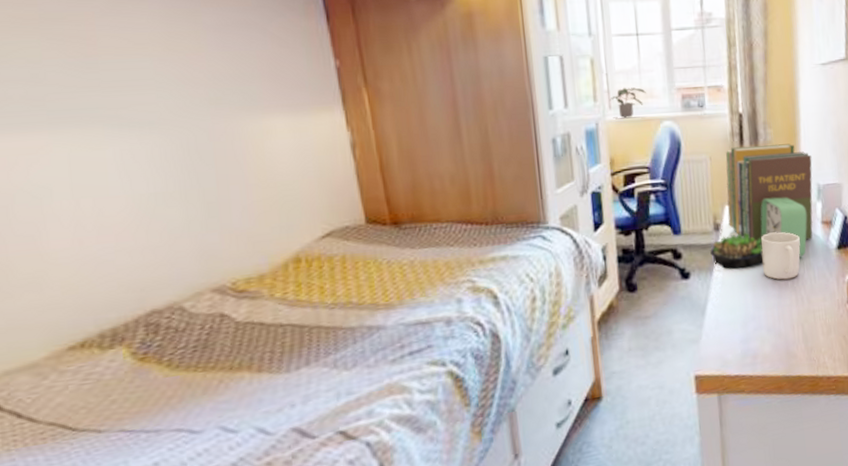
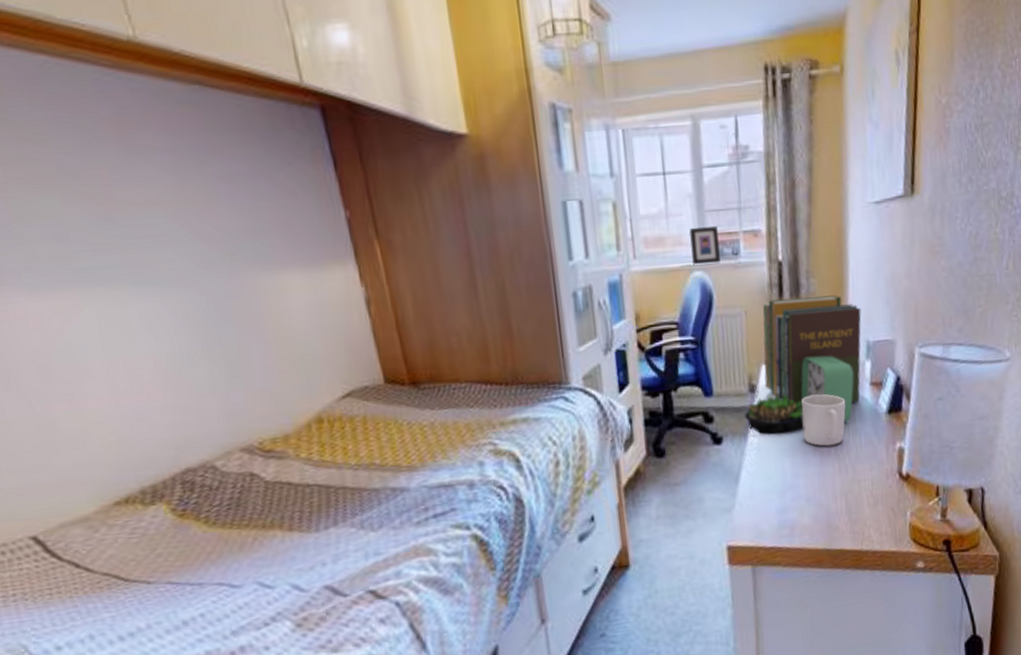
potted plant: present [610,87,646,118] -> none [634,233,674,268]
picture frame: none [660,82,688,116] -> present [689,226,721,265]

